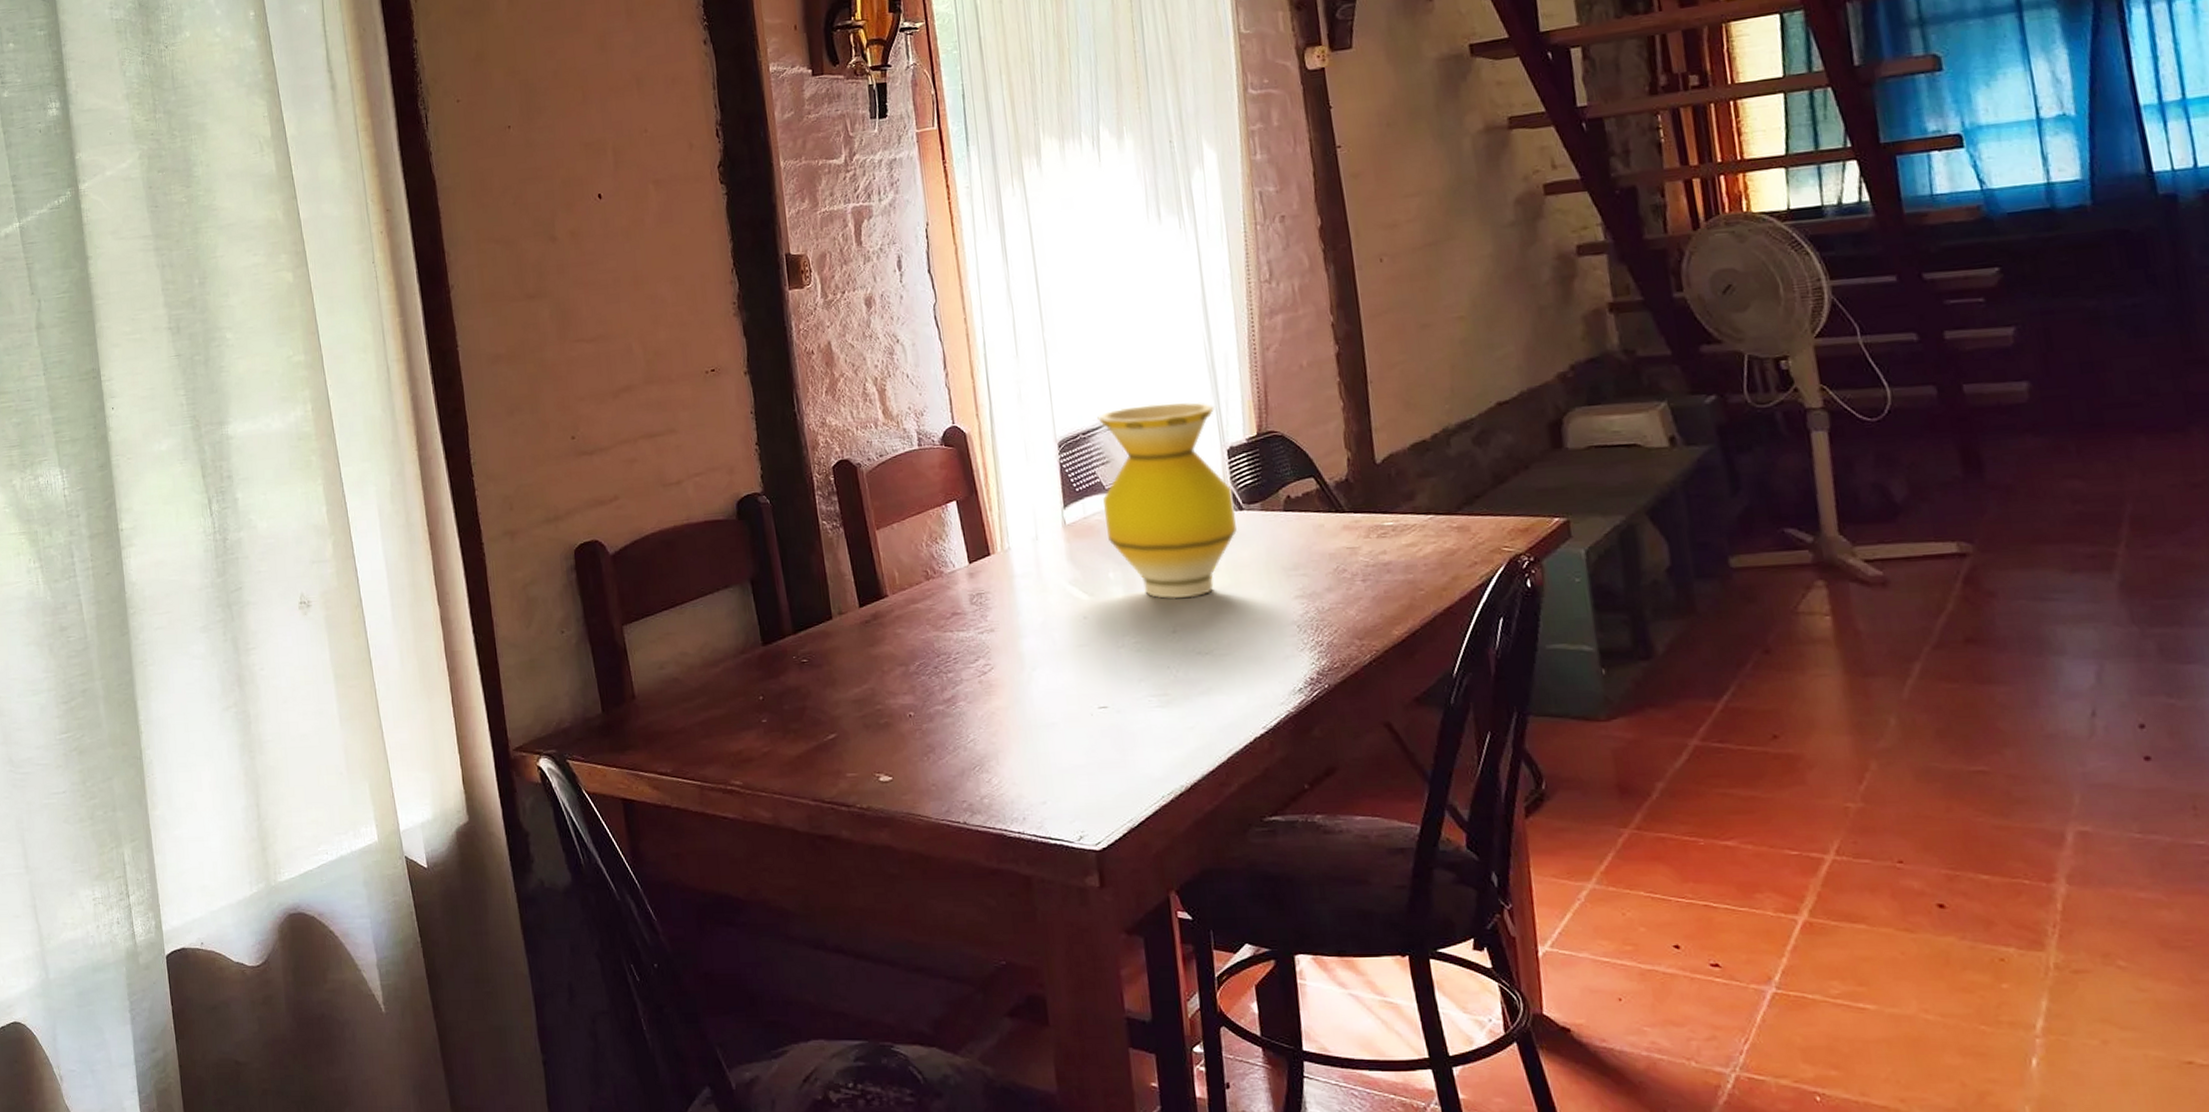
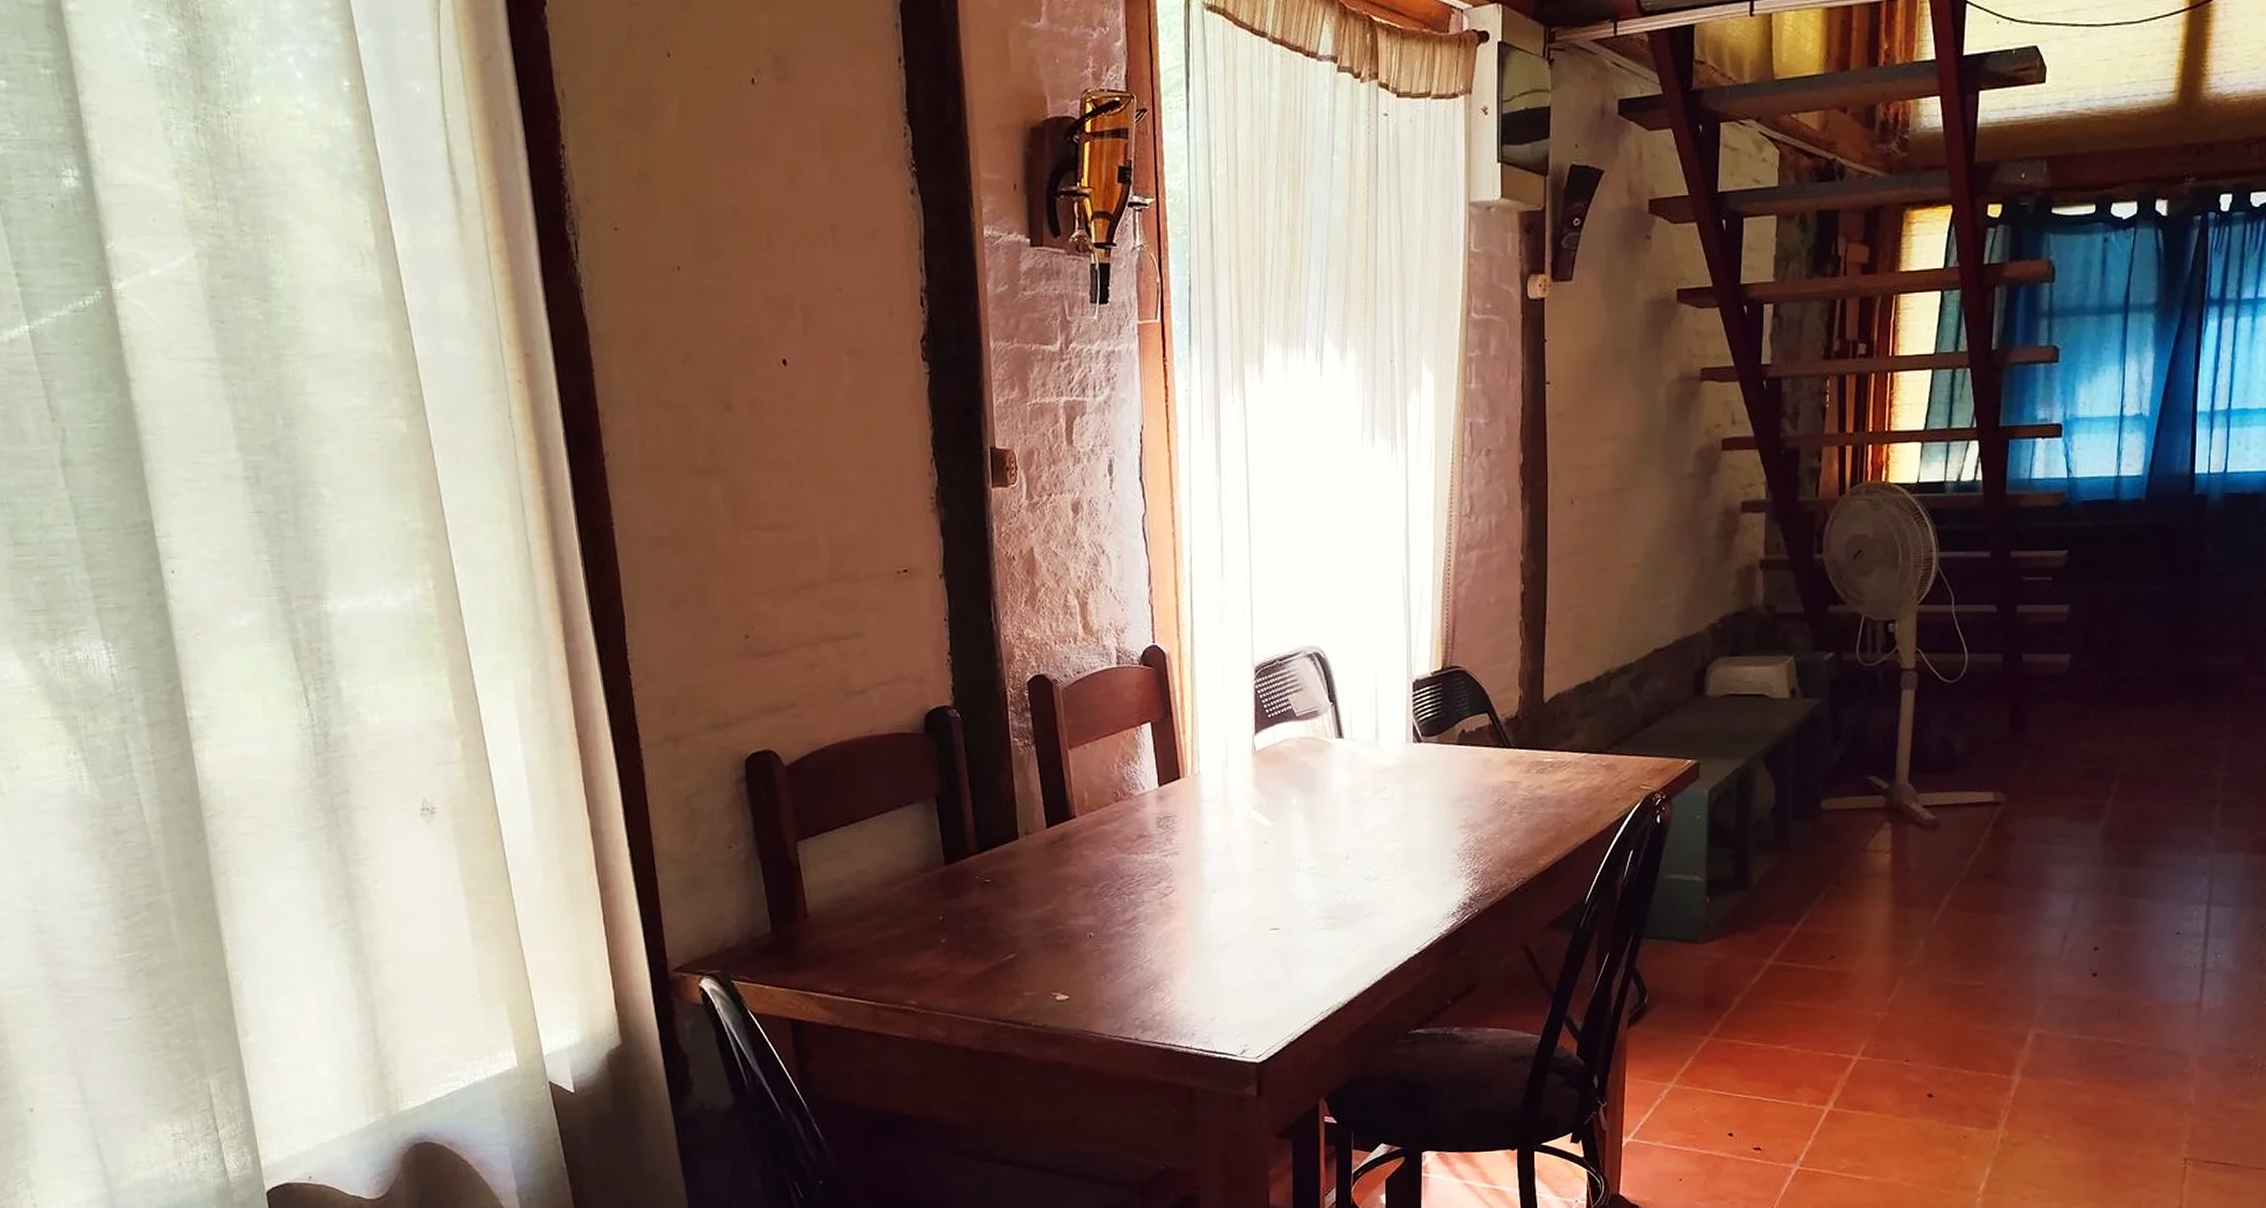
vase: present [1097,402,1237,599] -> none [1293,633,1413,827]

